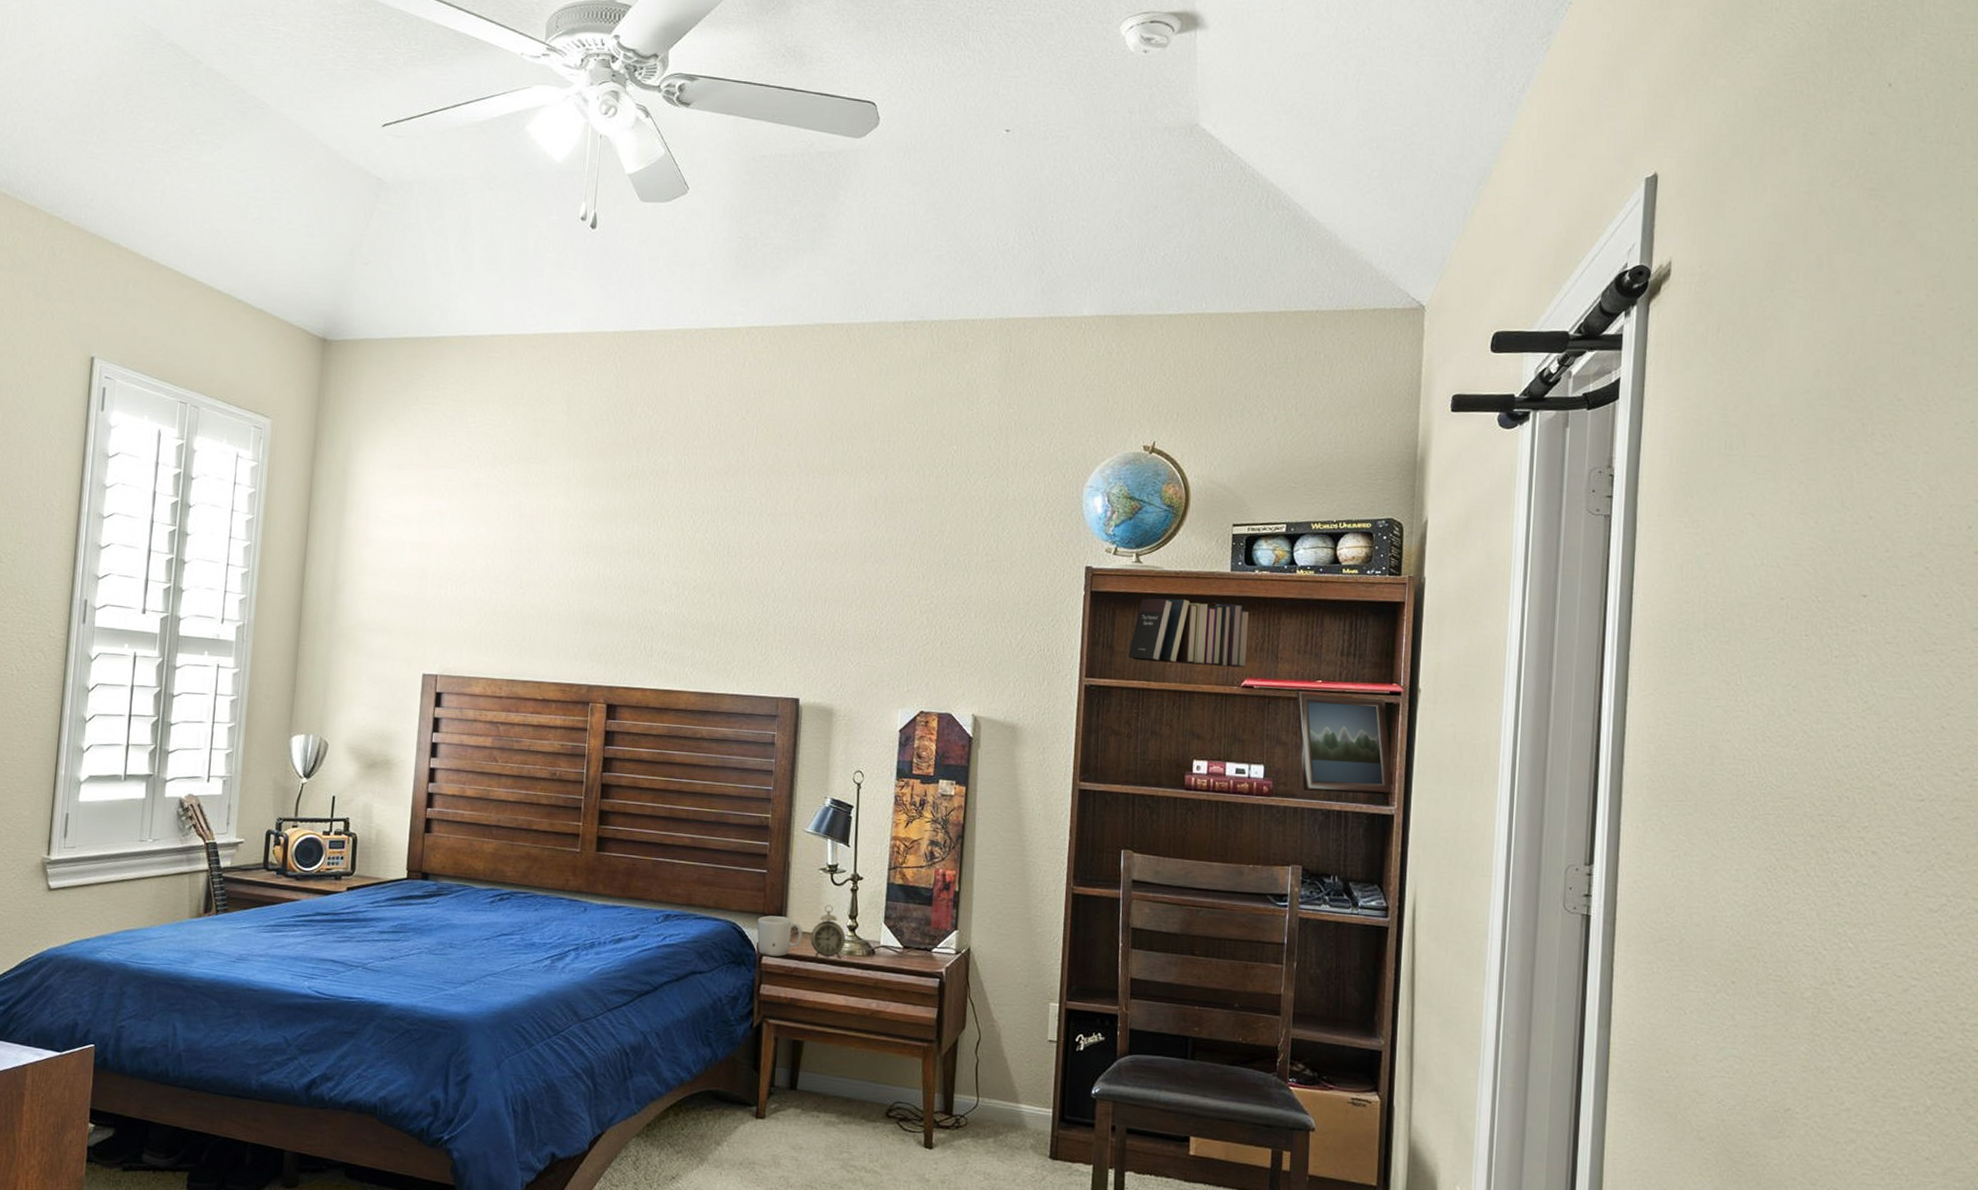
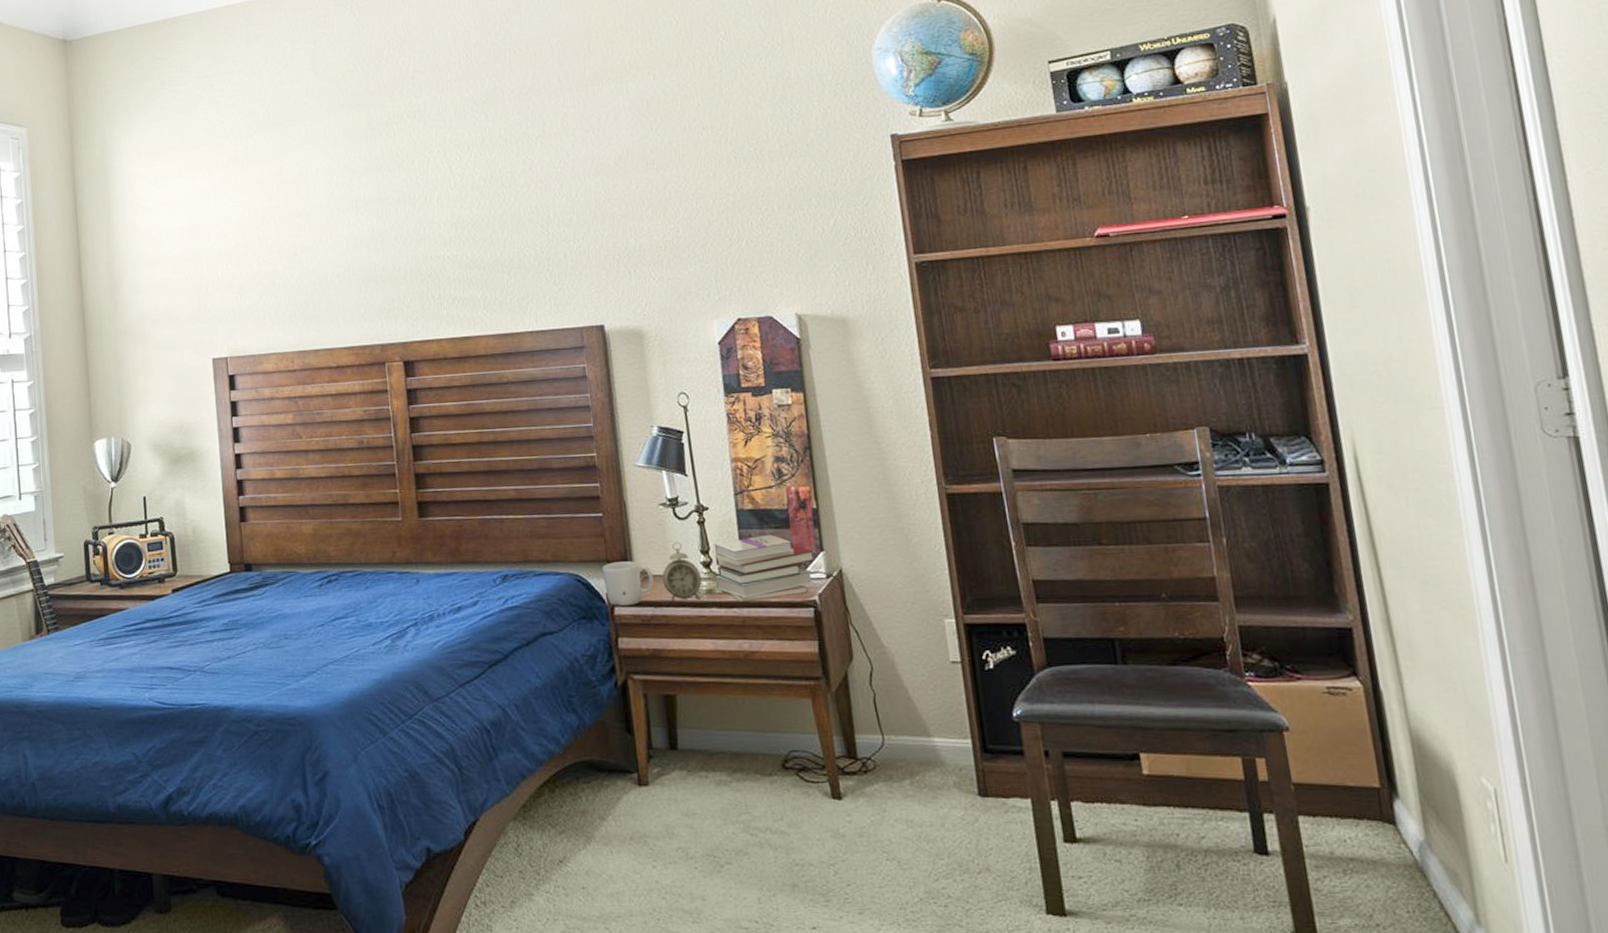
books: none [857,908,949,967] -> present [714,534,815,603]
books: present [1128,598,1249,668] -> none [957,147,1095,227]
picture frame: present [1296,691,1394,795] -> none [1161,223,1302,341]

